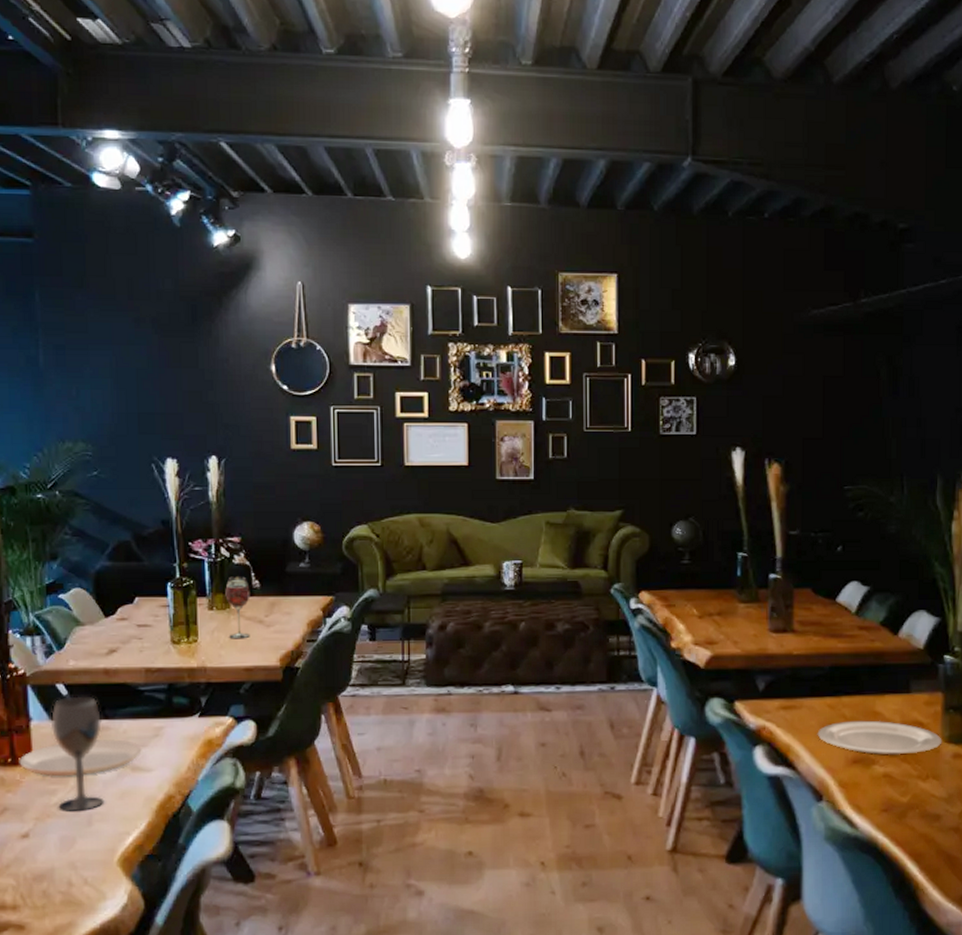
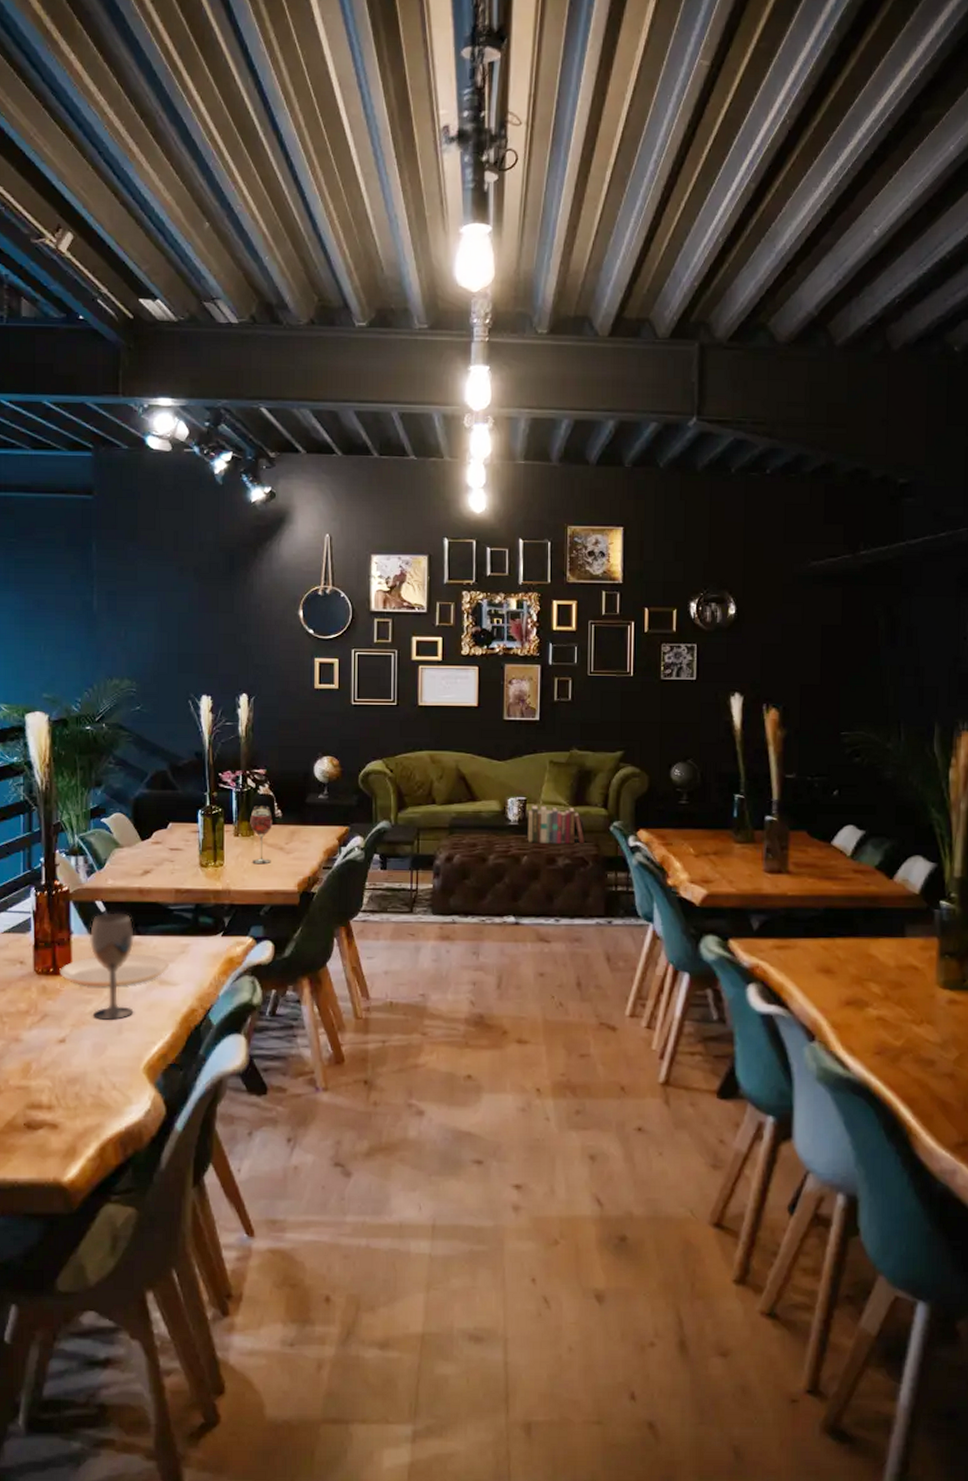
books: none [524,568,584,609] -> present [527,805,585,844]
plate: present [817,720,942,756] -> none [810,962,937,999]

